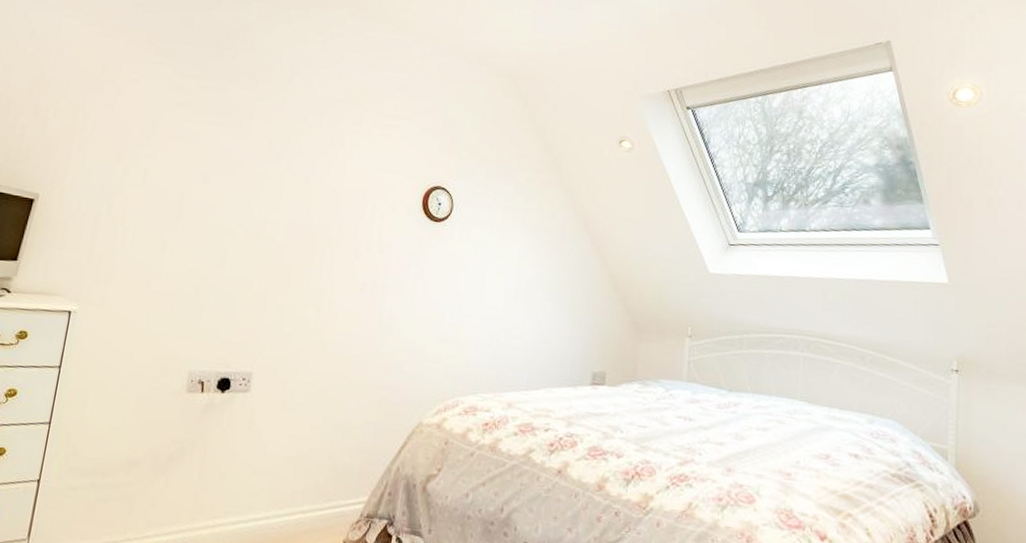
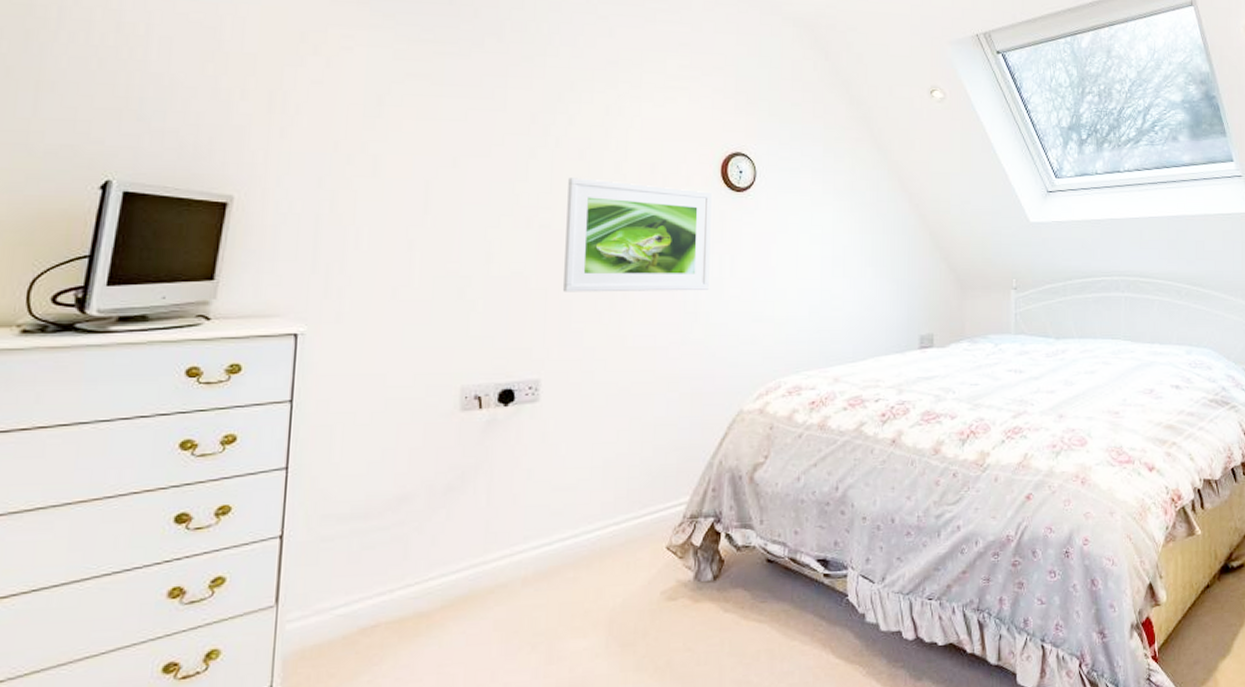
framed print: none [279,198,413,308] -> present [562,178,712,292]

